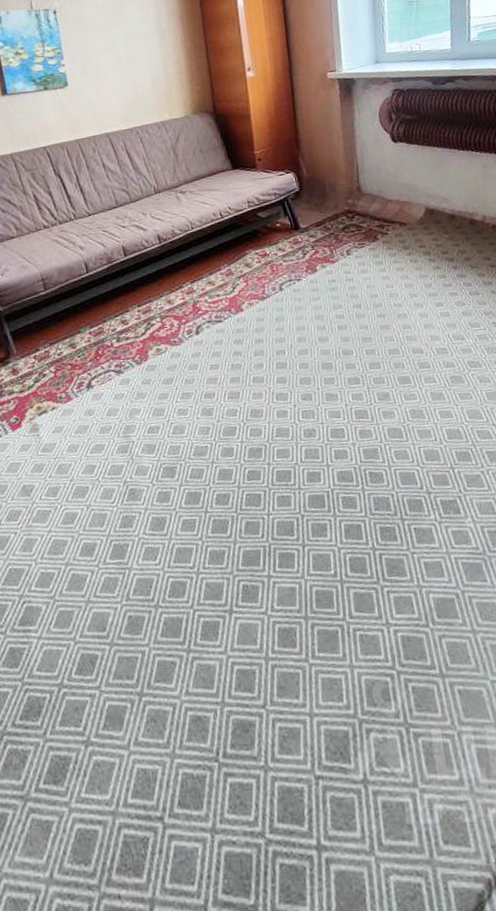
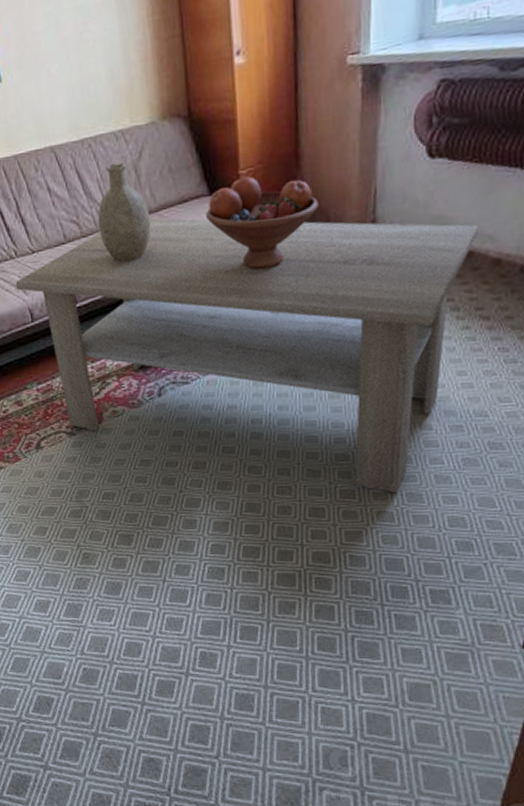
coffee table: none [73,187,436,412] -> present [15,218,478,494]
decorative vase: none [144,145,187,222] -> present [98,163,151,262]
fruit bowl: none [230,155,316,226] -> present [206,176,319,269]

